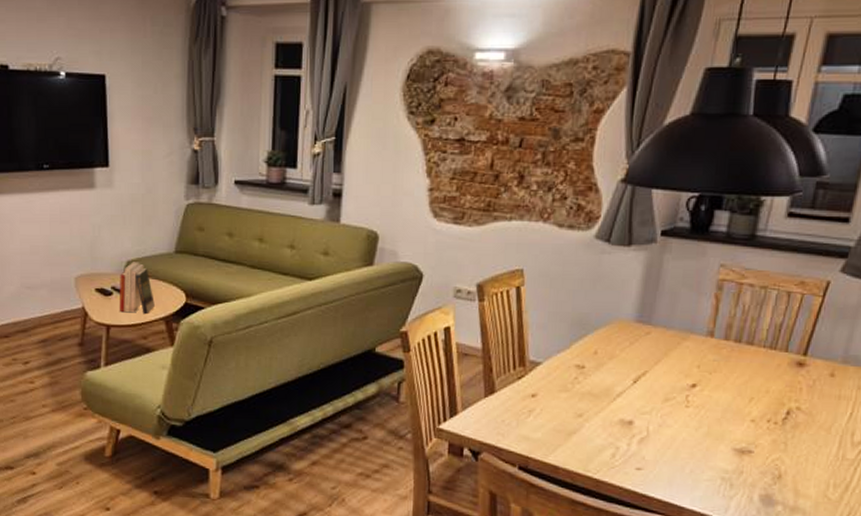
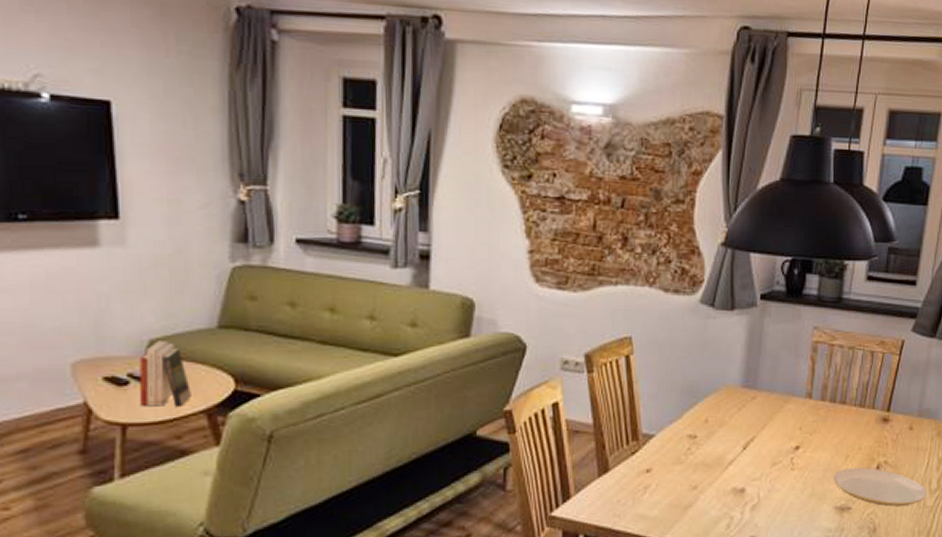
plate: none [734,411,849,456] -> present [834,468,928,506]

